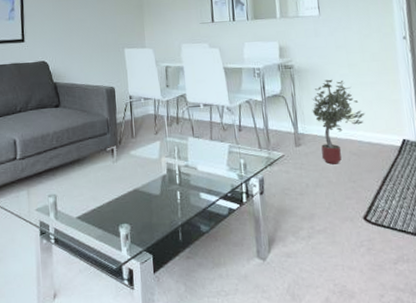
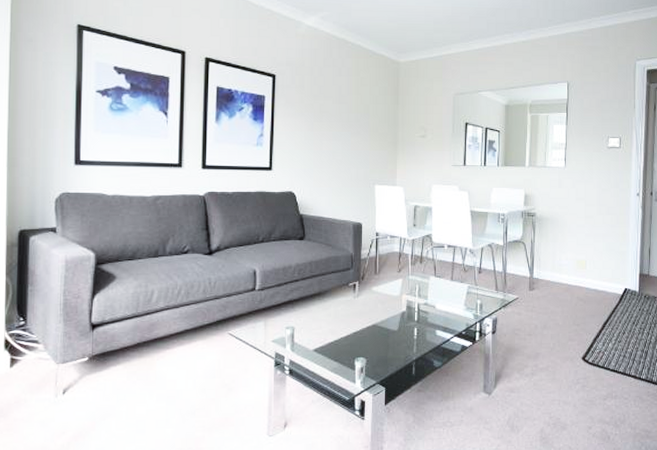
potted tree: present [312,79,365,165] -> none [548,229,595,308]

